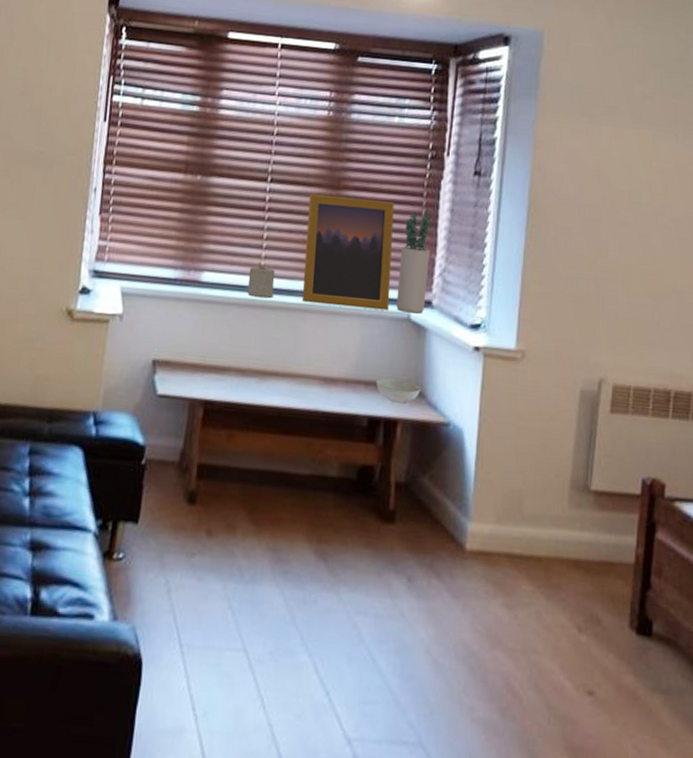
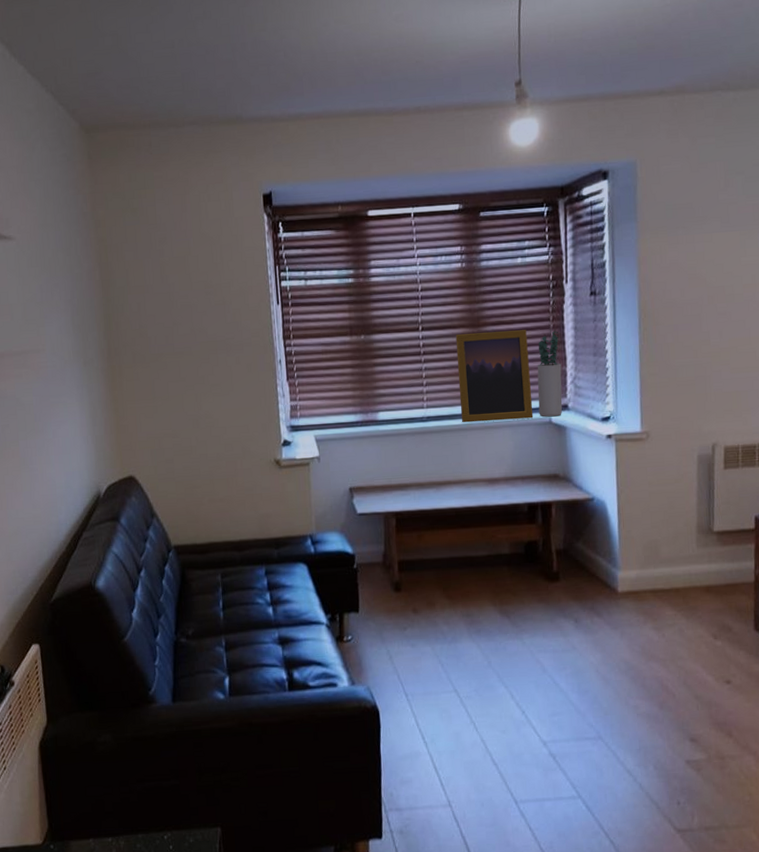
candle: present [247,263,276,298] -> none [415,397,438,425]
bowl: present [375,378,421,404] -> none [530,471,568,490]

